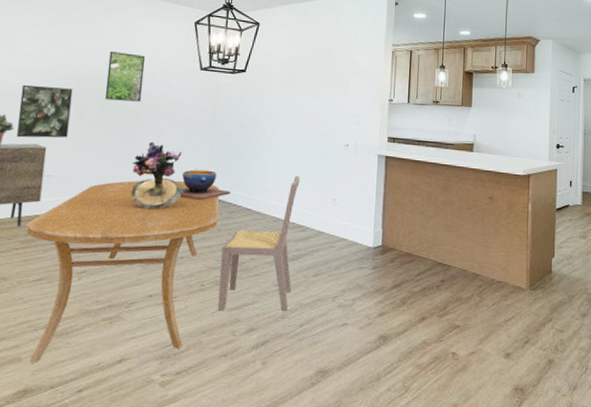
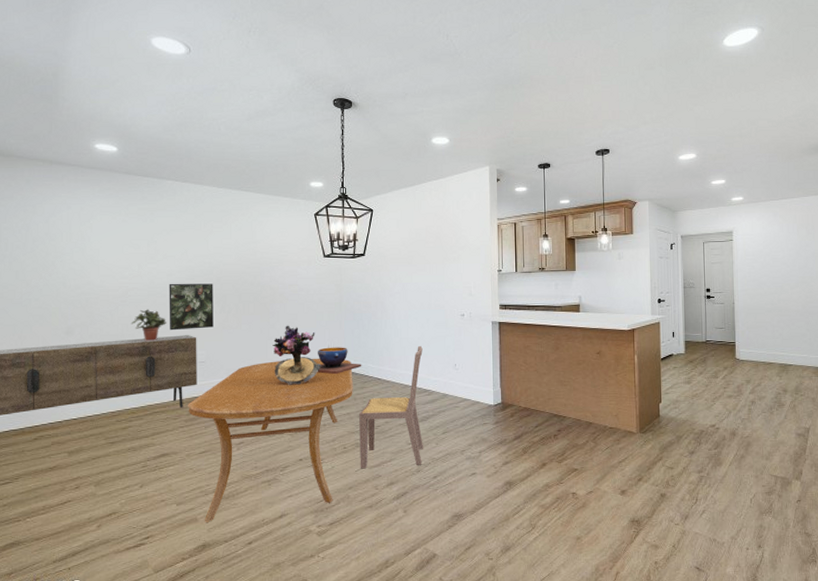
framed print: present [105,52,146,102] -> none [241,247,274,291]

